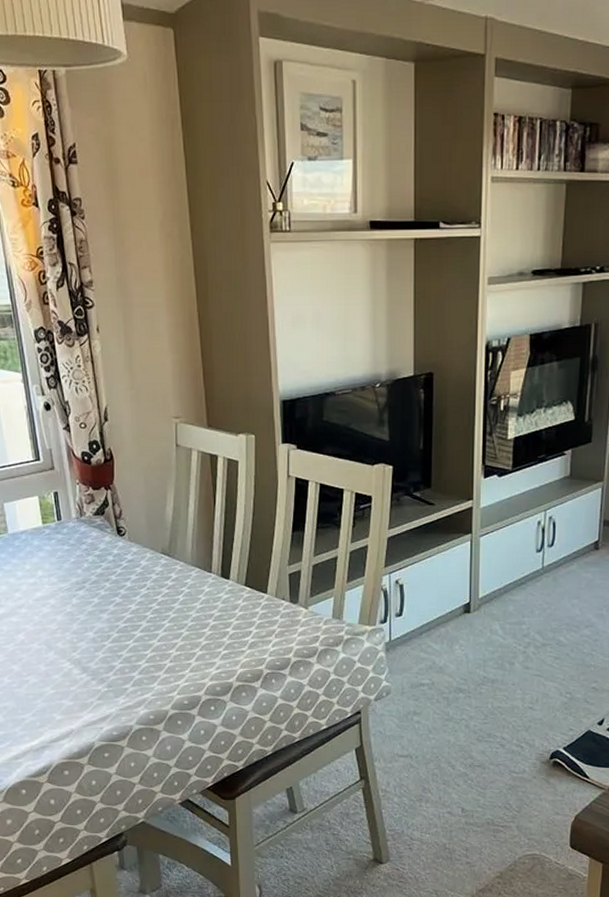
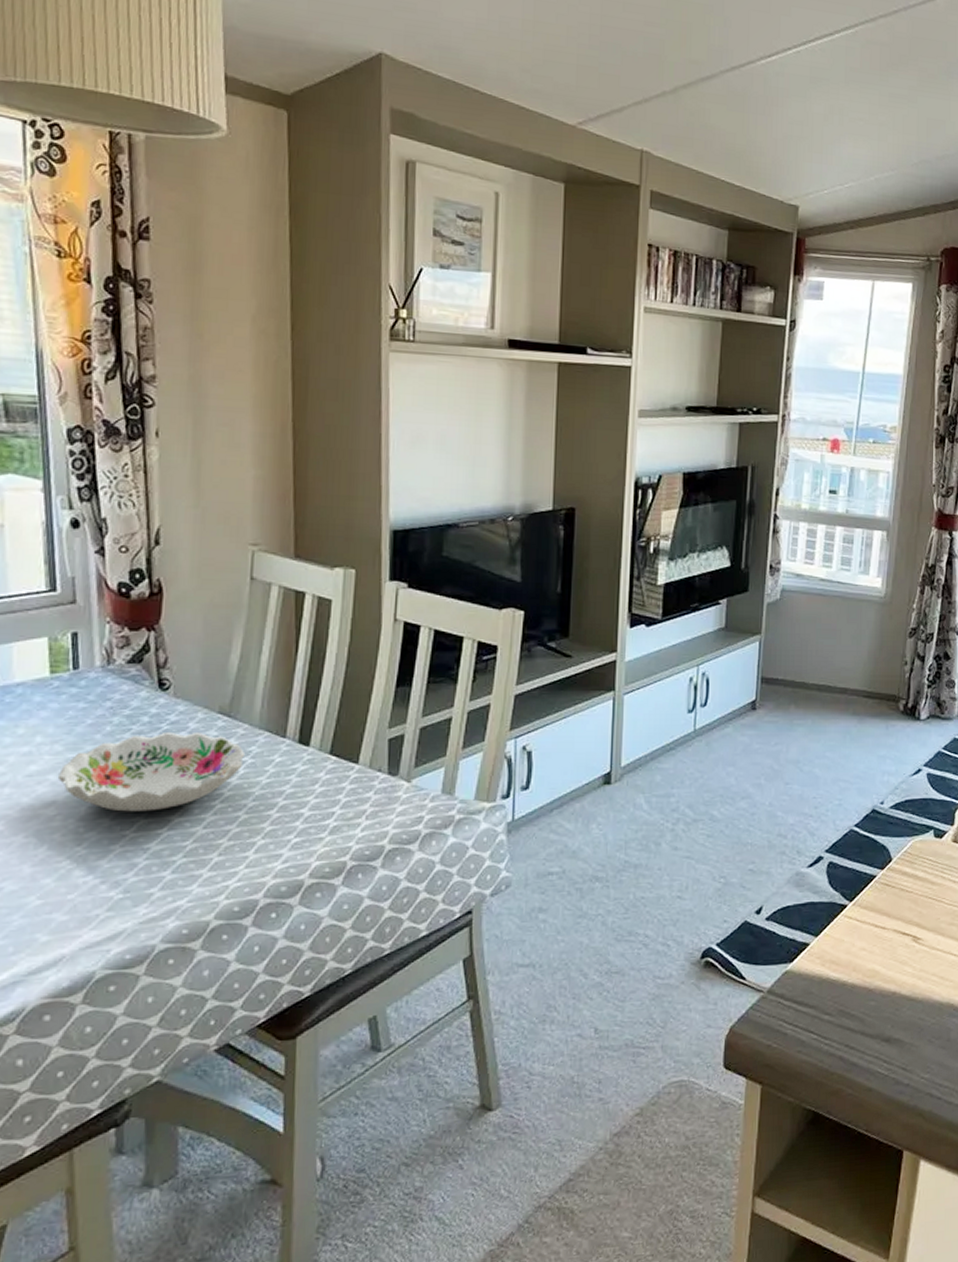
decorative bowl: none [55,567,182,628] -> present [57,731,244,812]

